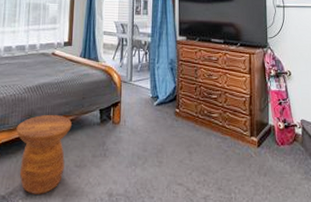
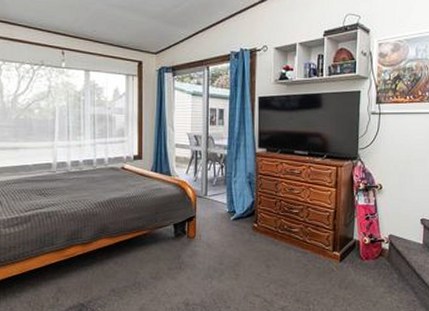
side table: present [16,114,72,194] -> none [90,228,145,303]

